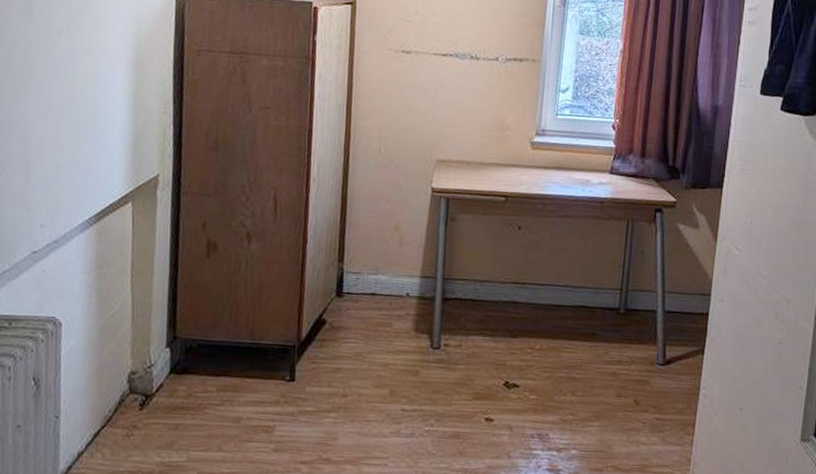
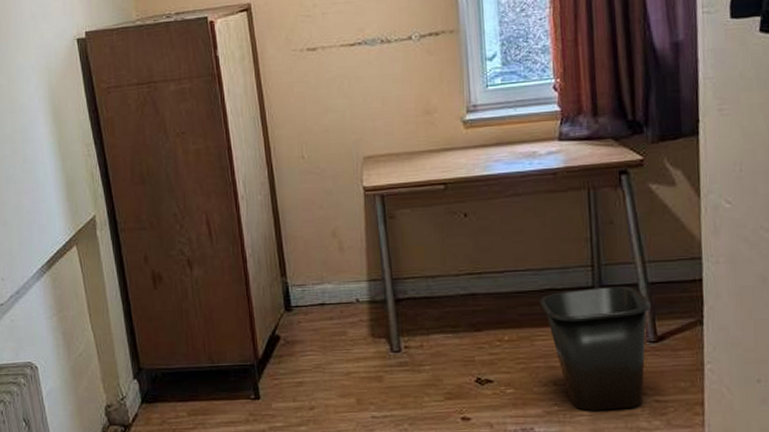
waste bin: none [571,309,664,424] -> present [539,285,651,411]

